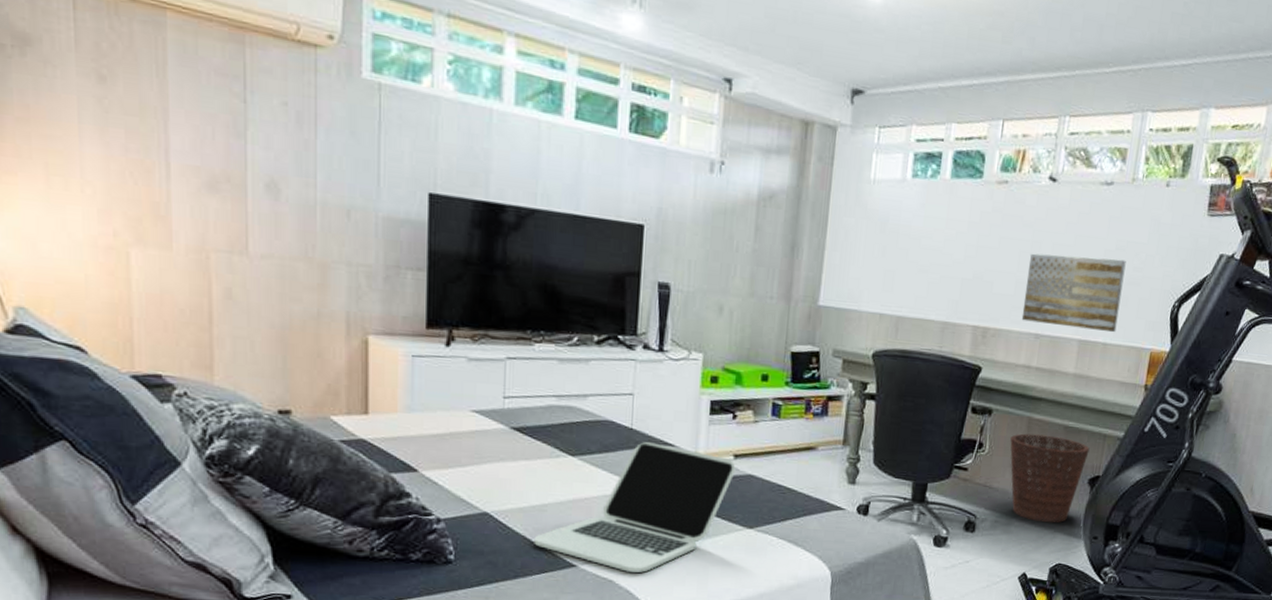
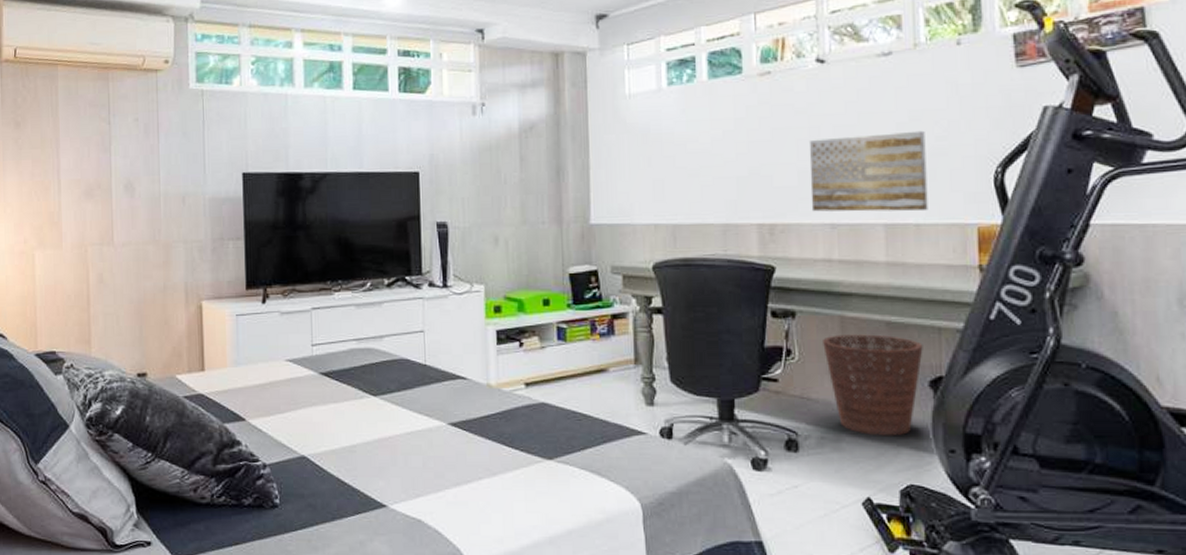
laptop: present [534,442,736,573] -> none [347,377,528,511]

